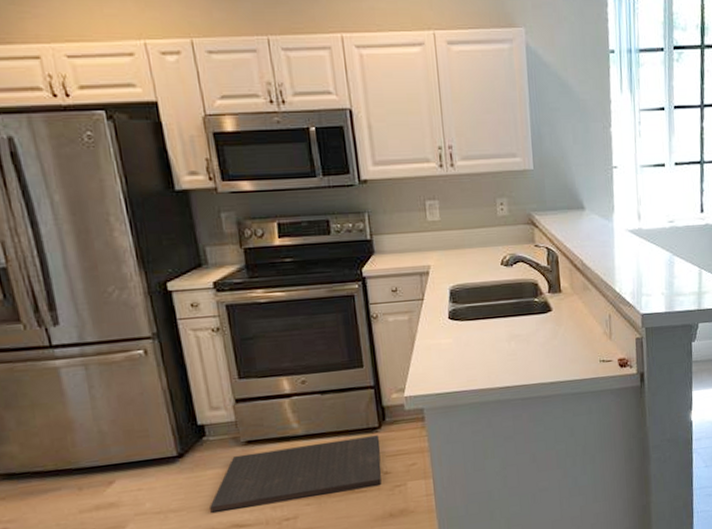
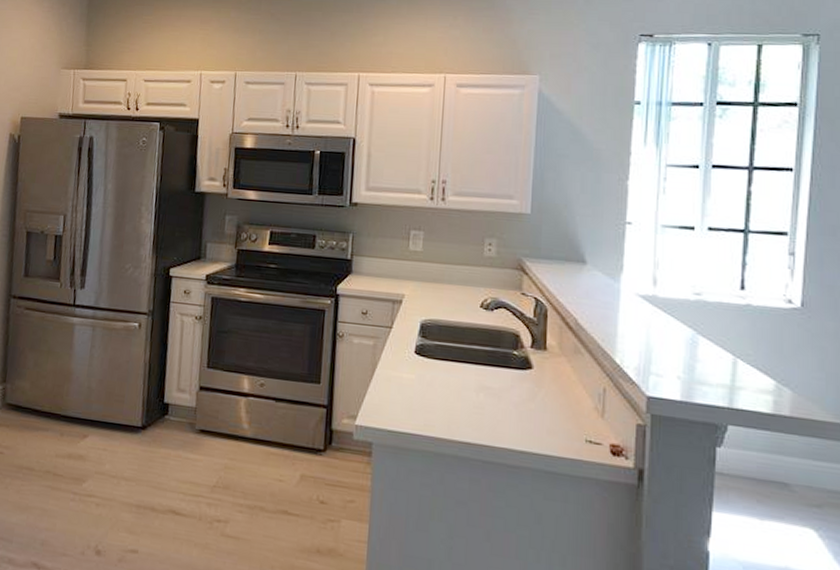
door mat: present [210,435,382,513] -> none [155,441,323,514]

